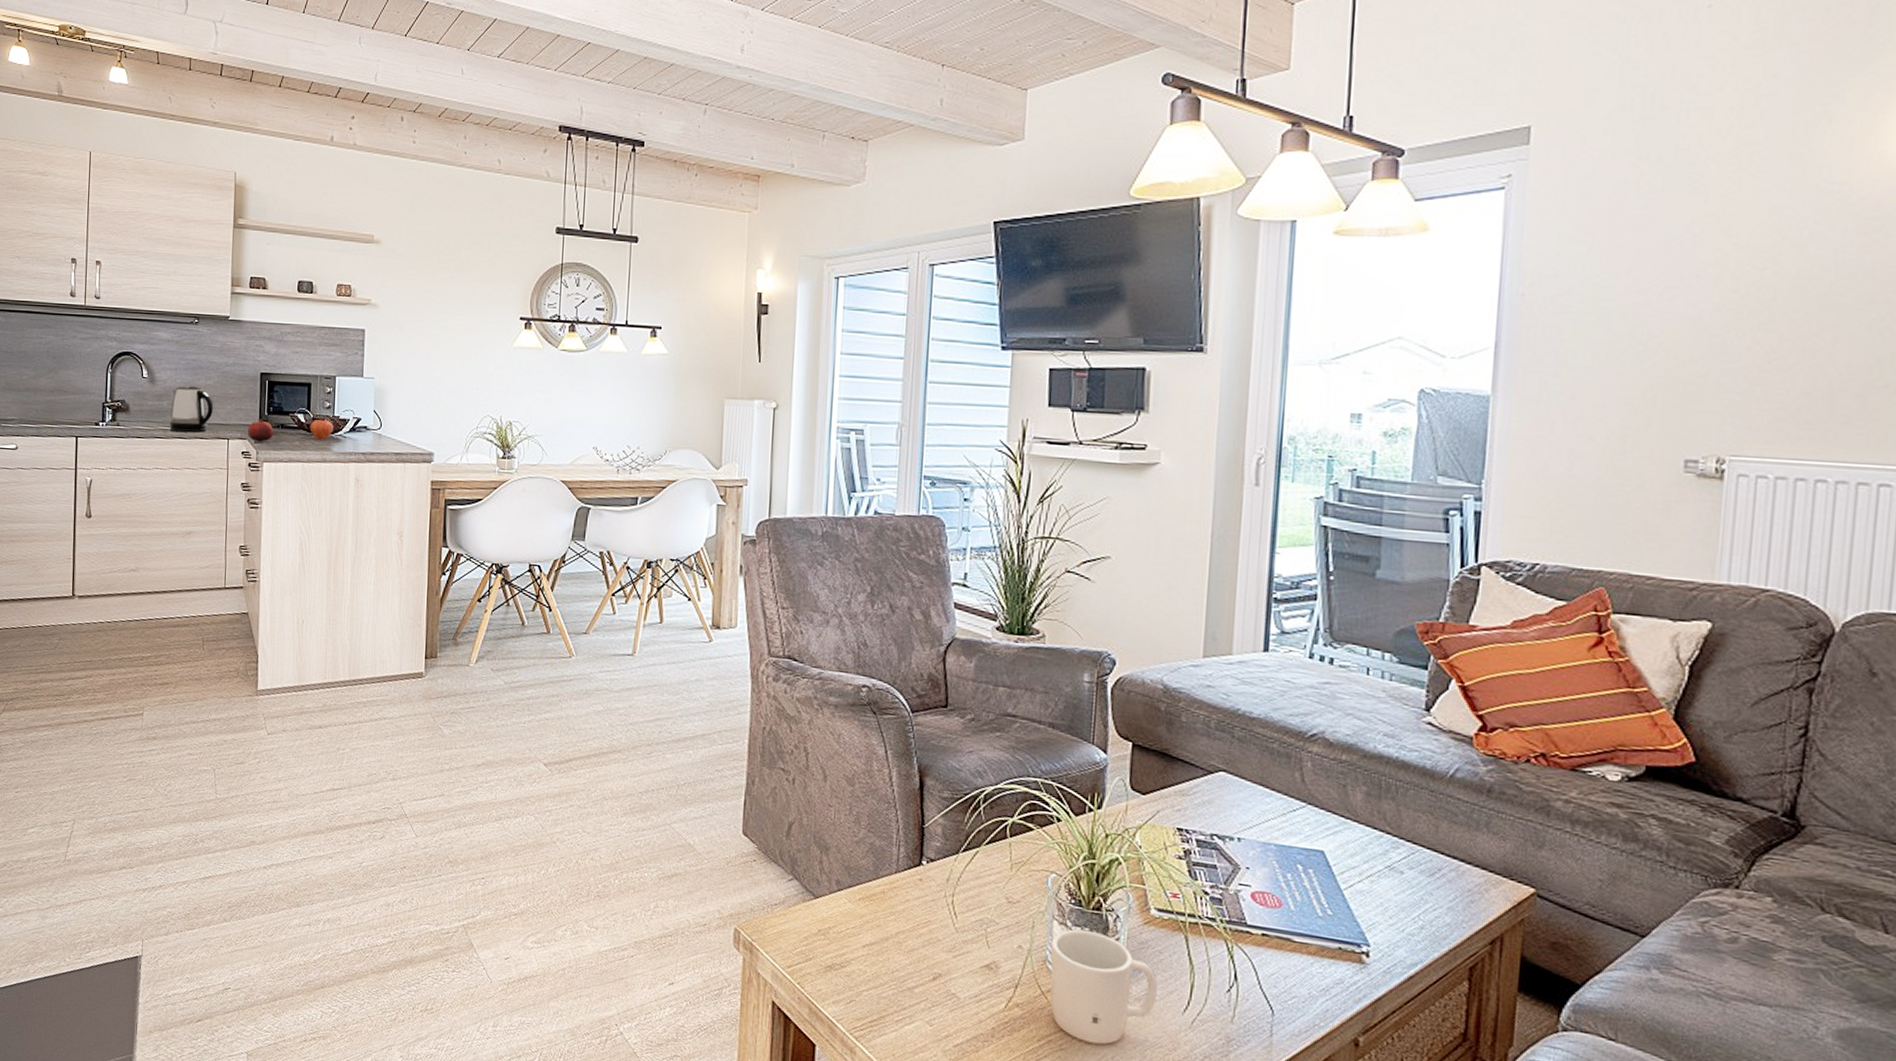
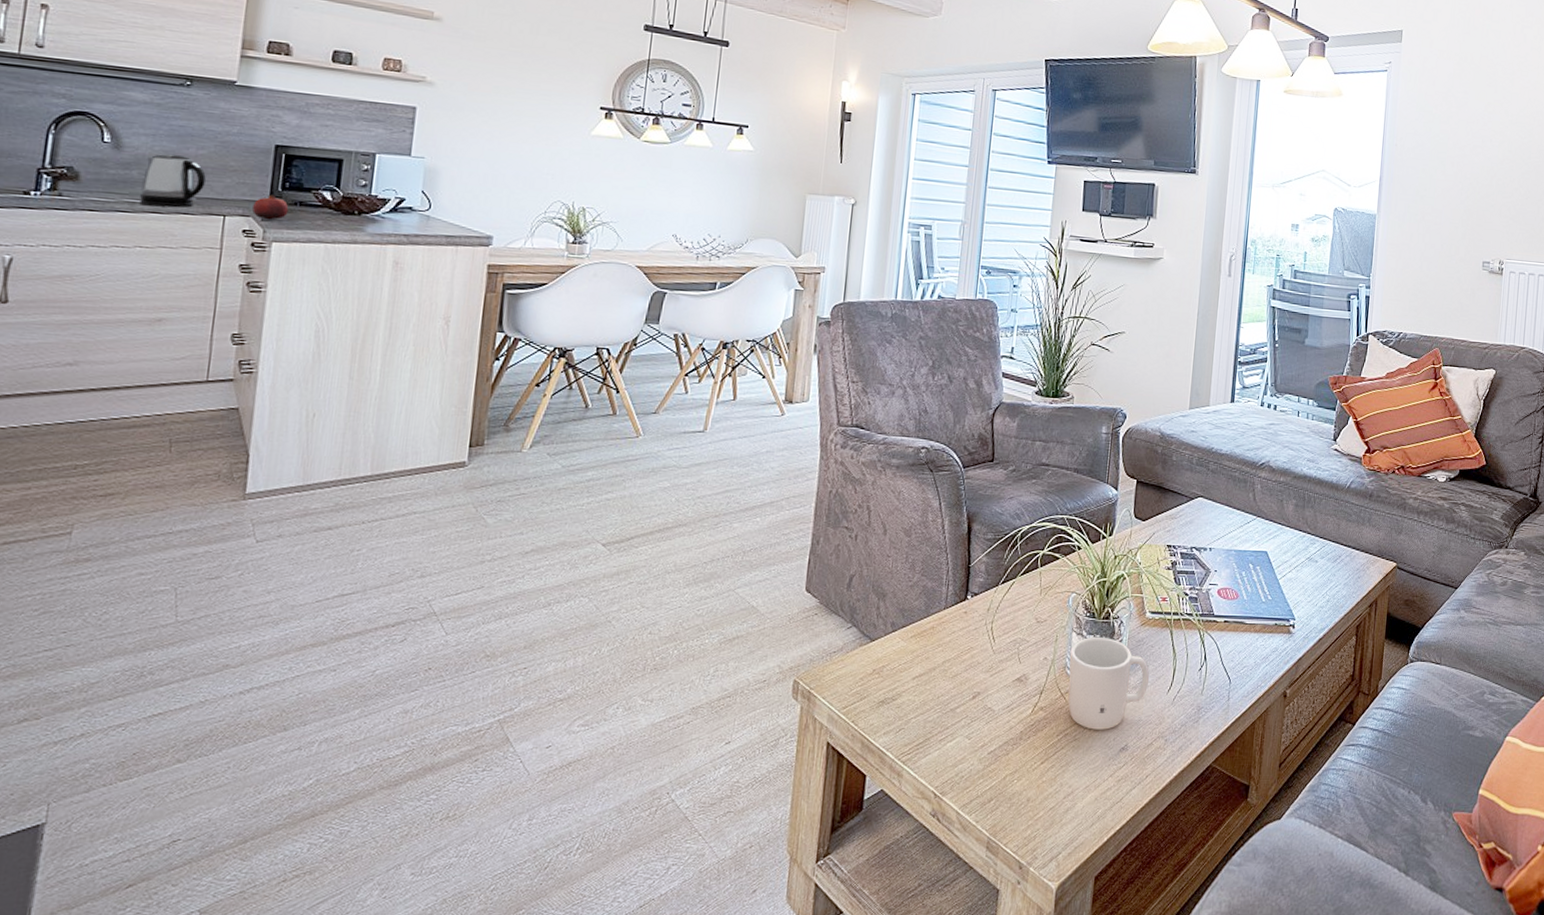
fruit: present [310,416,334,440] -> none [337,195,370,220]

